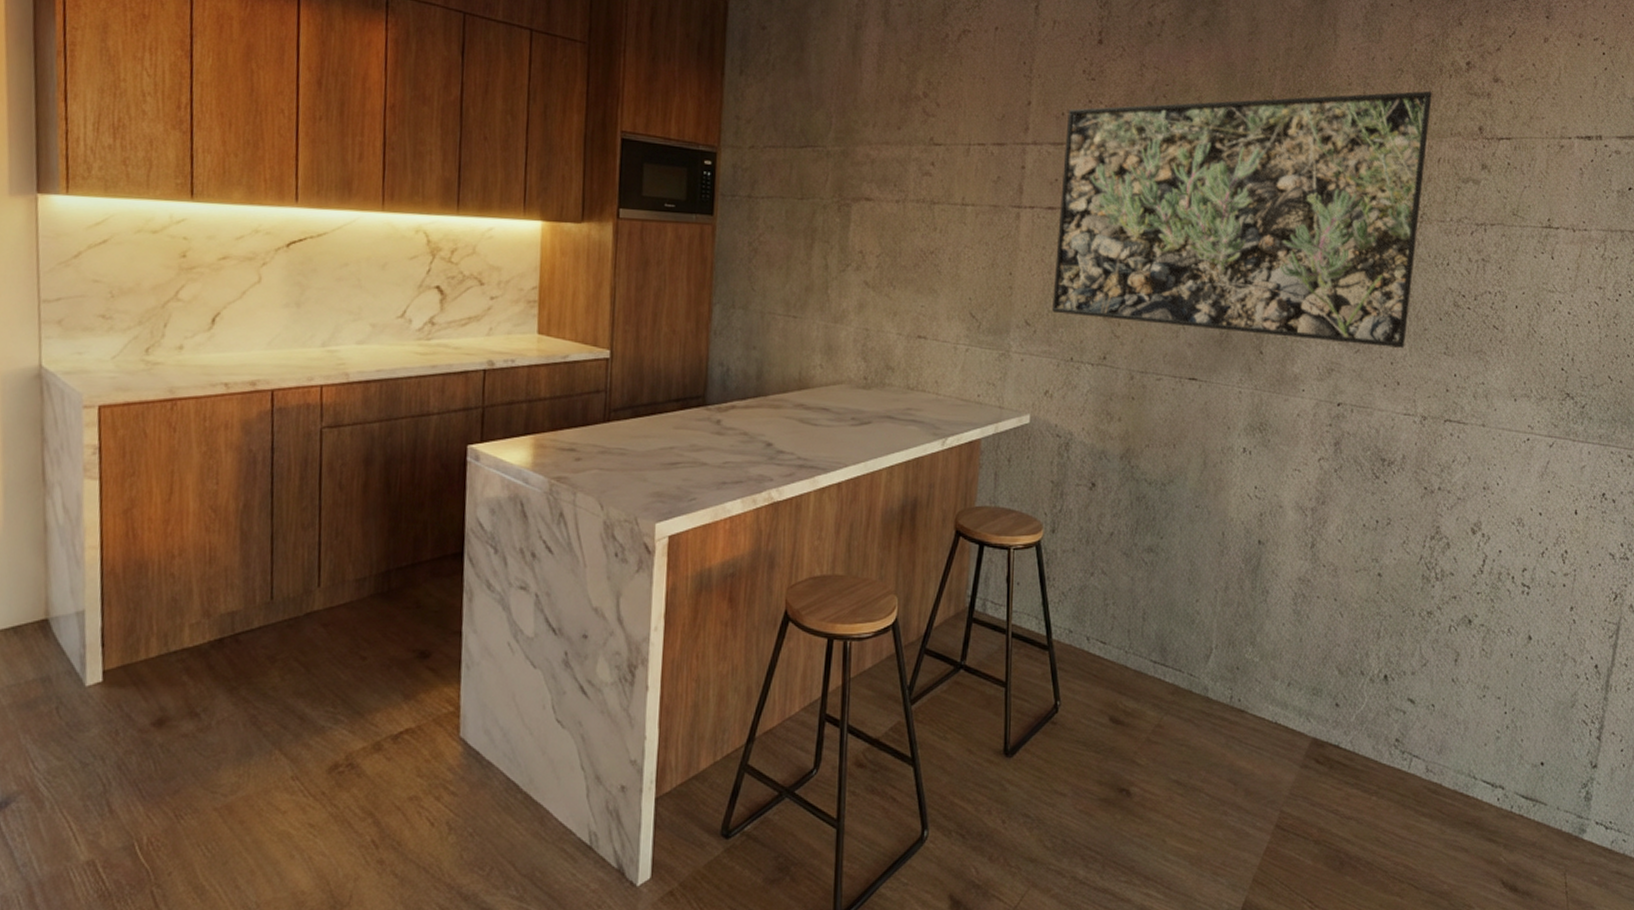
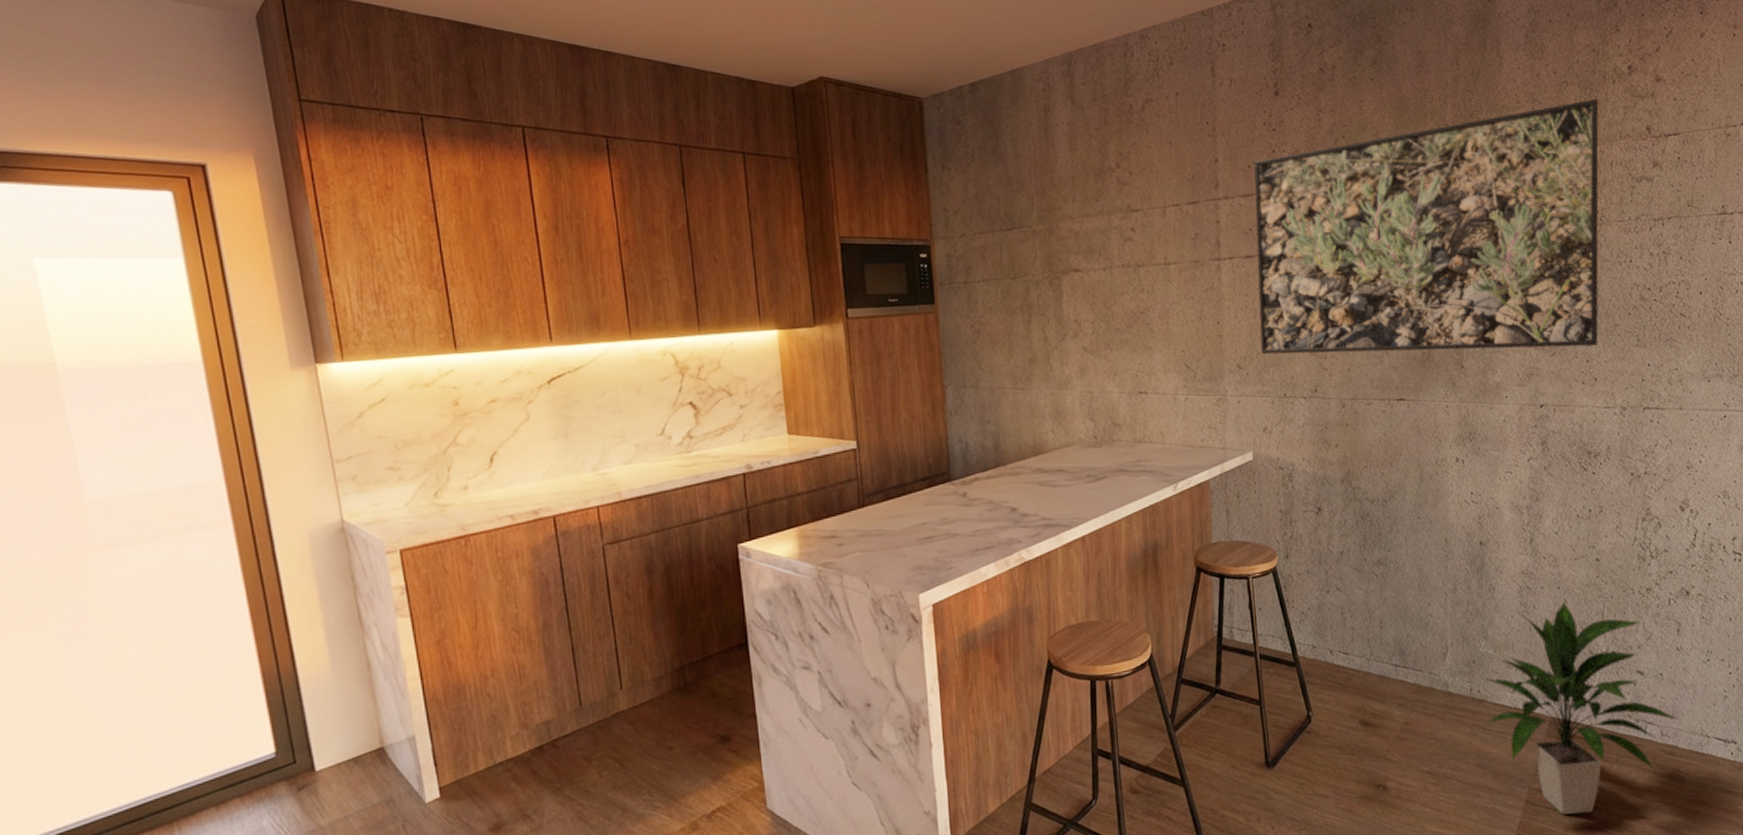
indoor plant: none [1242,615,1447,846] -> present [1484,601,1679,815]

